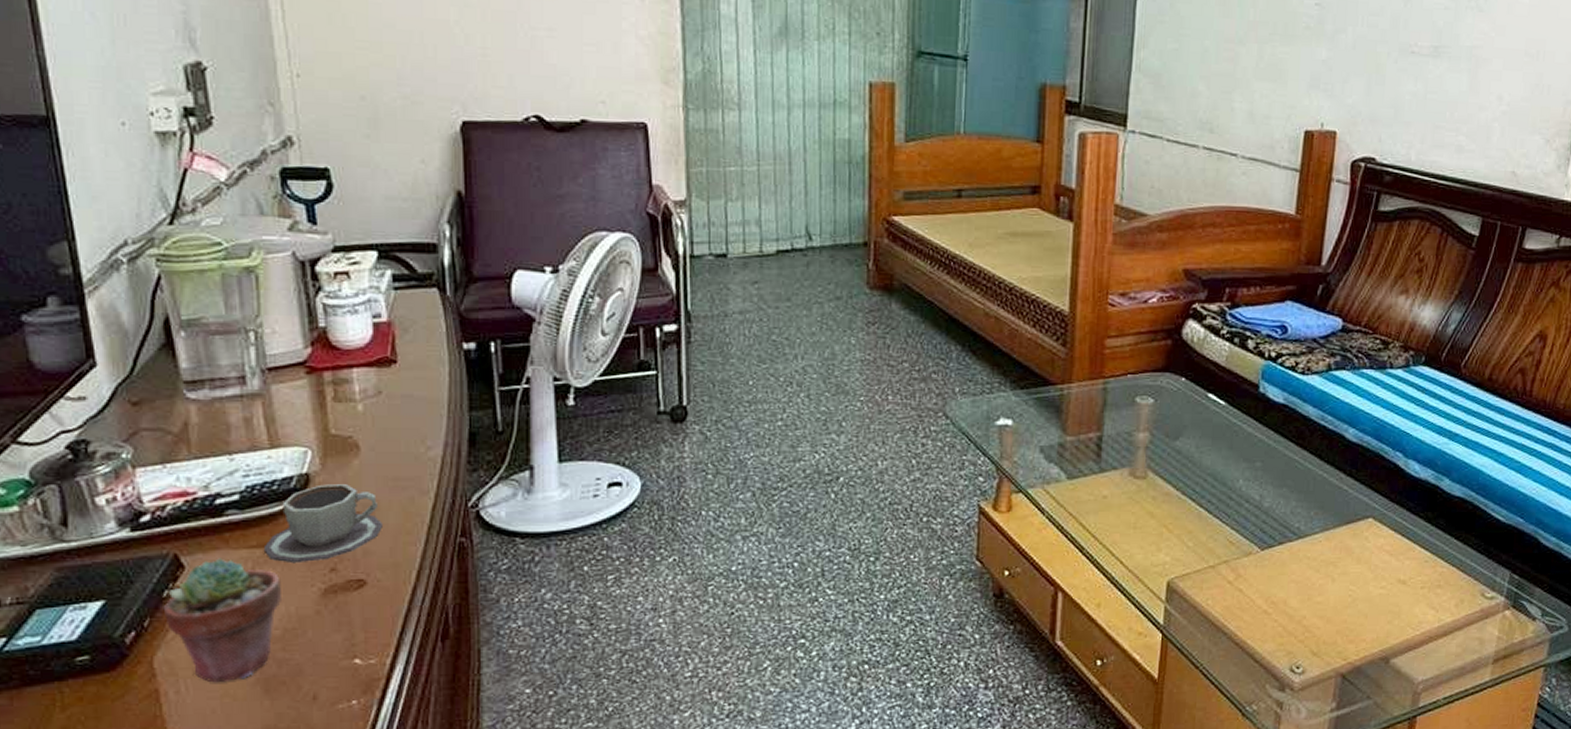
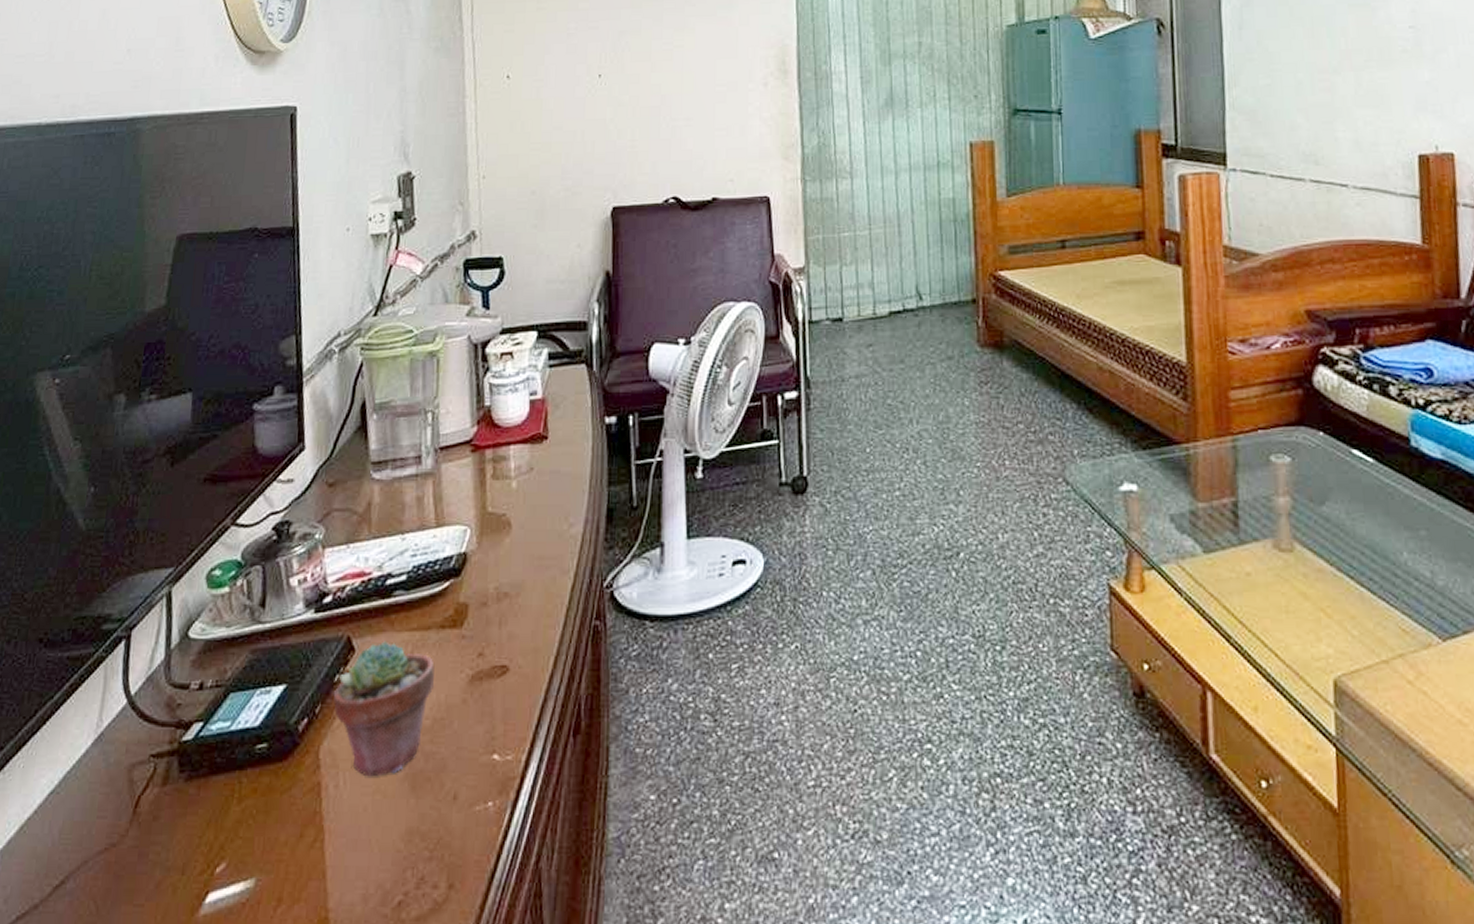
cup: present [263,484,382,564] -> none [422,564,527,648]

